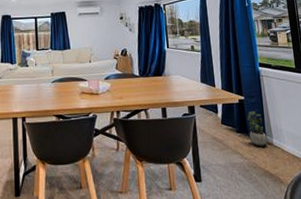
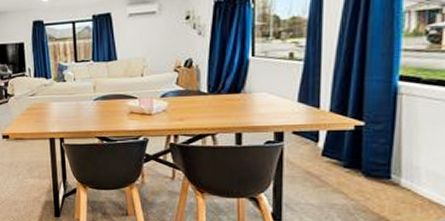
potted plant: present [247,111,267,147] -> none [362,141,391,186]

